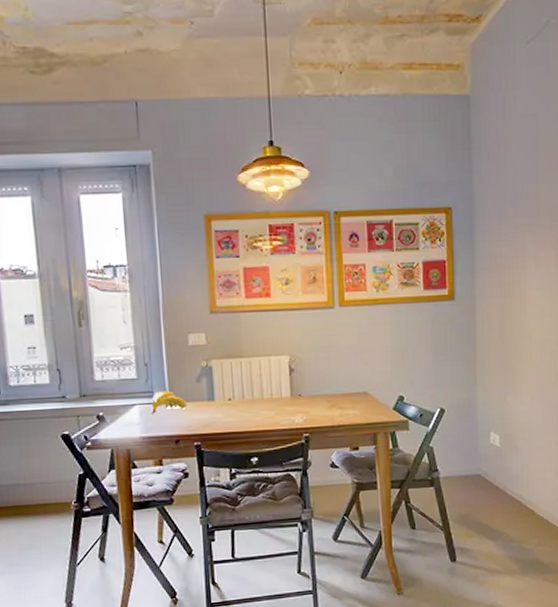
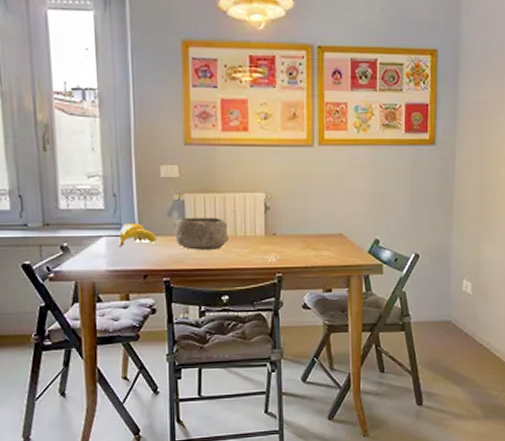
bowl: none [202,381,256,414] -> present [173,217,229,250]

